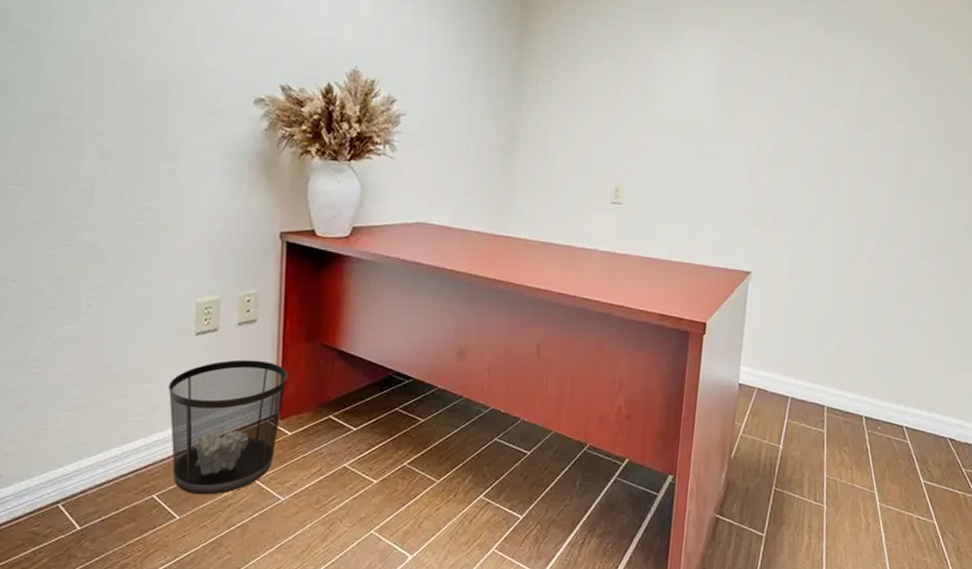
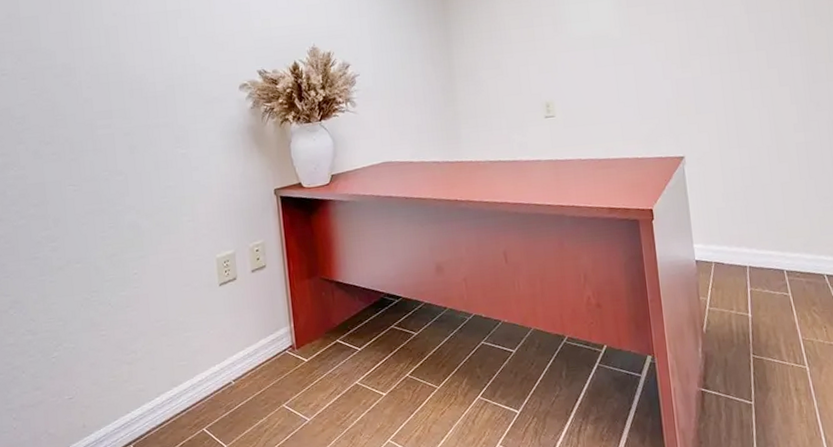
waste bin: present [168,359,289,495] -> none [203,299,298,424]

